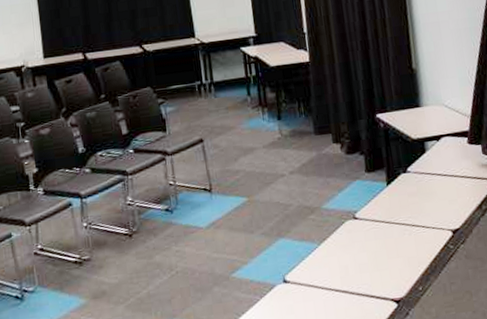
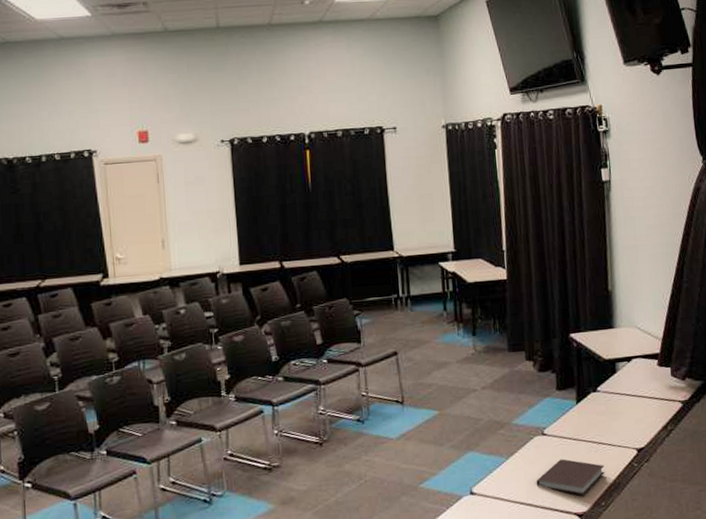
notebook: none [350,243,421,281] -> present [536,459,605,496]

